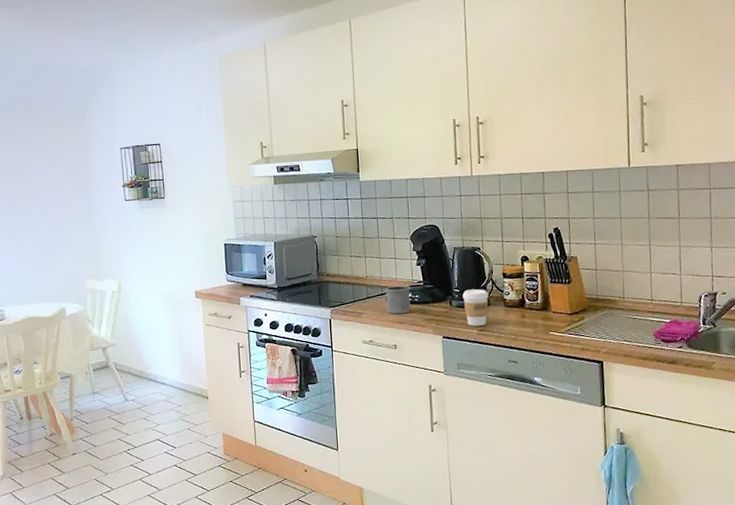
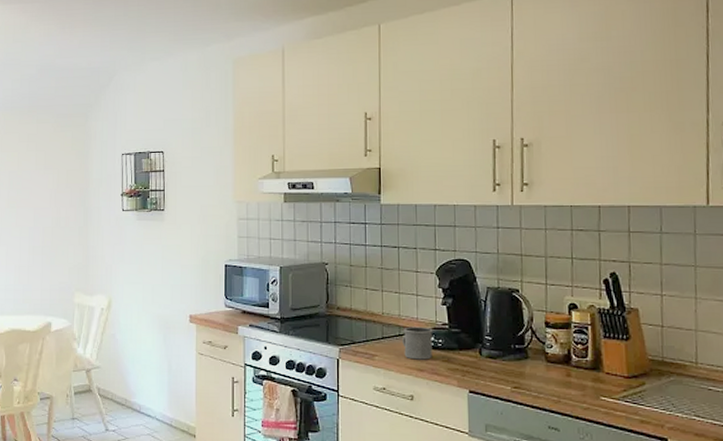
coffee cup: present [462,288,489,326] -> none [495,337,527,382]

